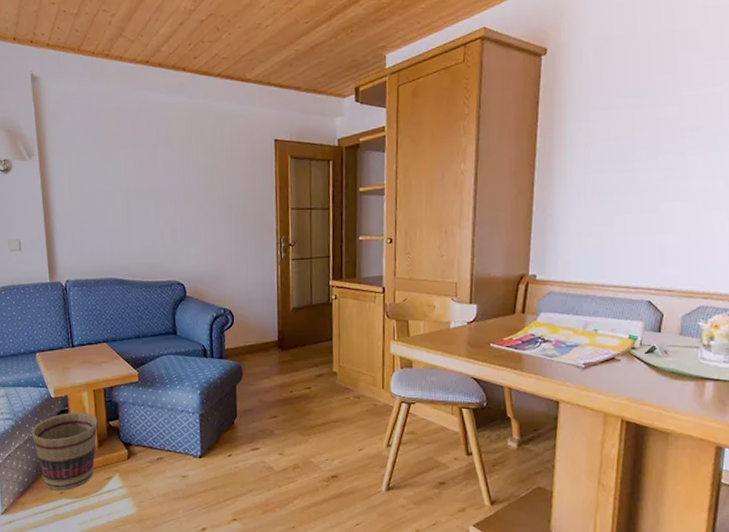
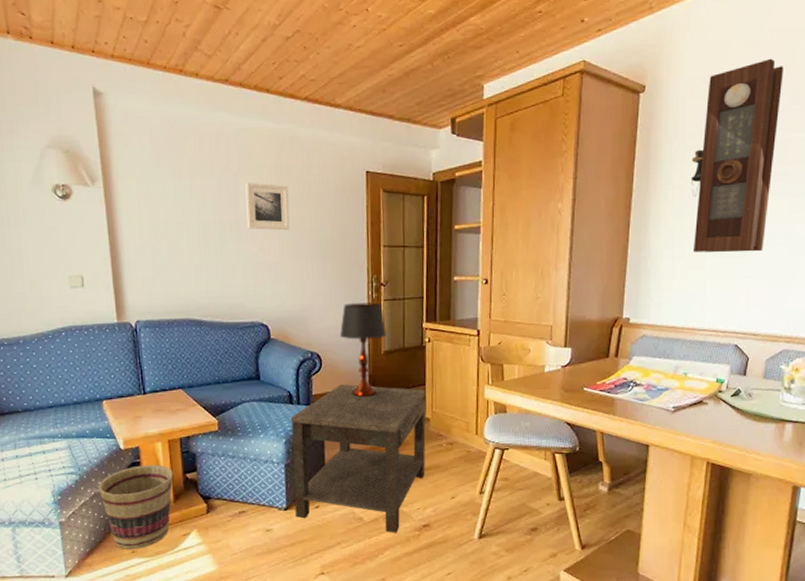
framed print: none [163,152,204,196] -> present [245,182,290,231]
side table: none [204,338,333,483] -> present [290,383,426,533]
table lamp: none [251,261,295,351] -> present [340,302,386,397]
pendulum clock: none [597,15,692,210] -> present [691,58,784,253]

